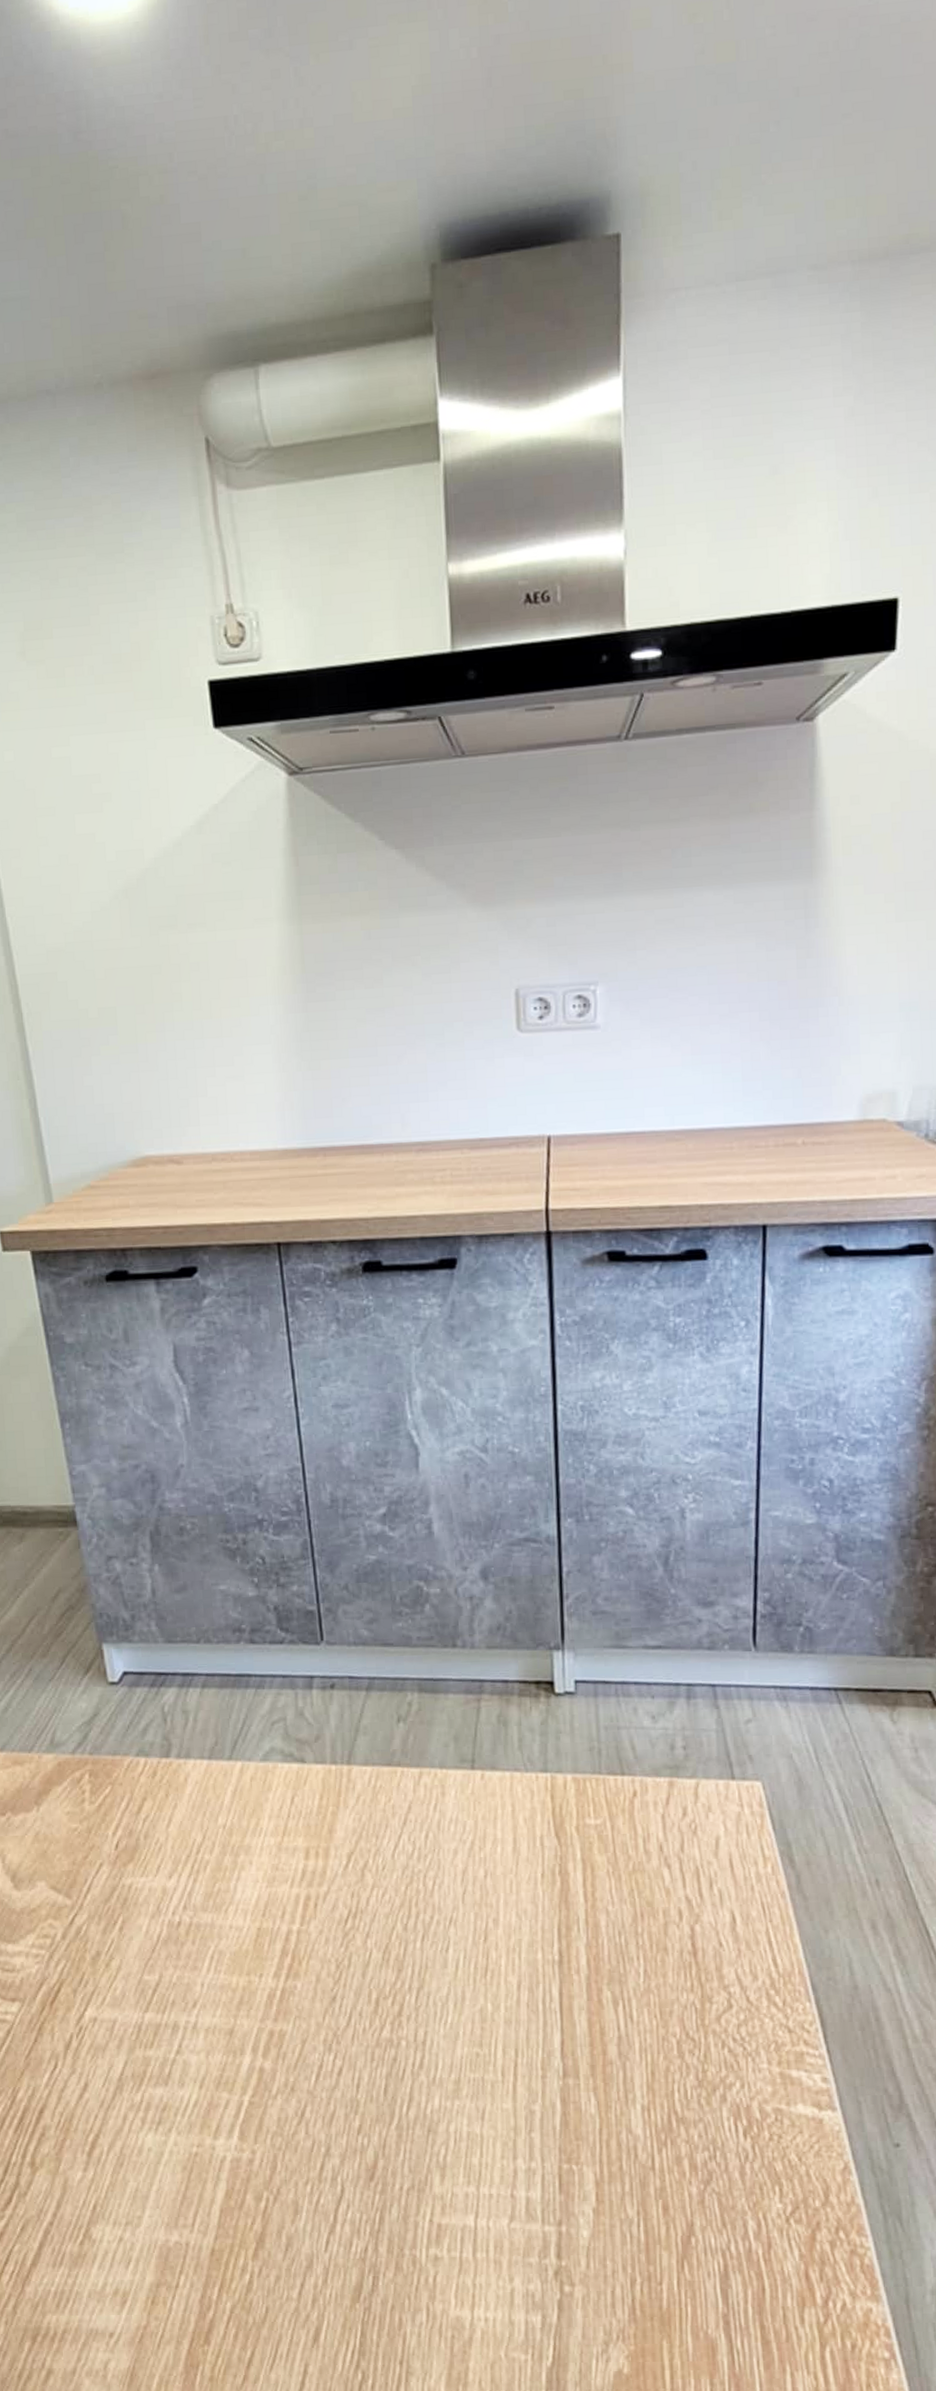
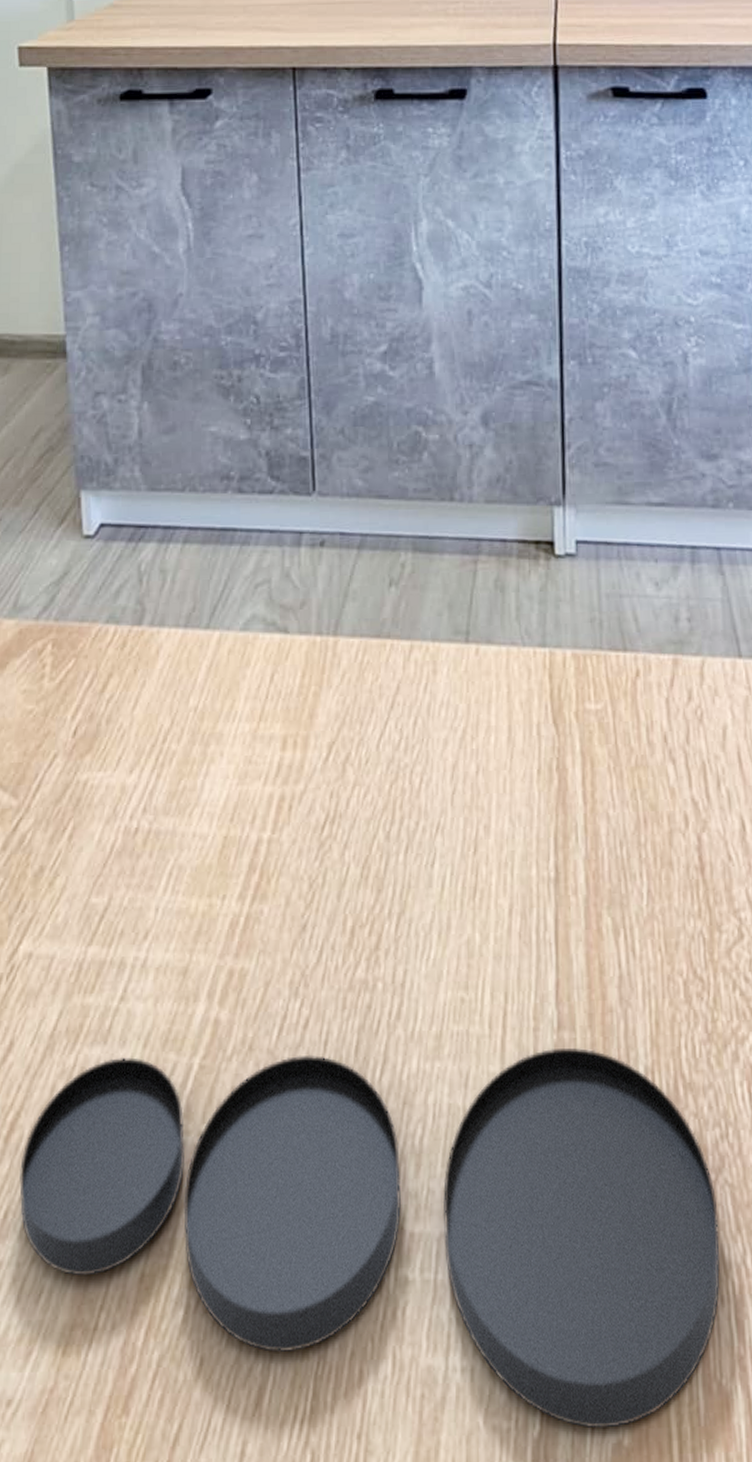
plate: none [103,2091,708,2361] -> present [19,1048,721,1429]

